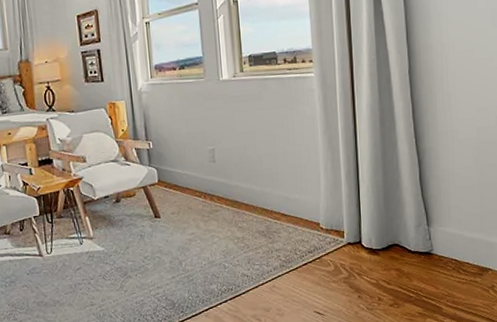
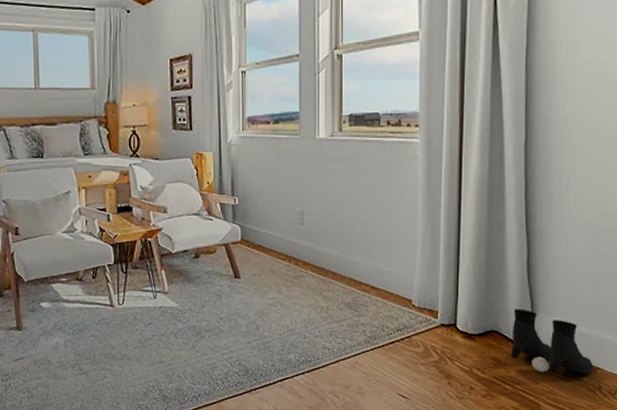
boots: none [411,221,485,279] -> present [511,309,593,374]

